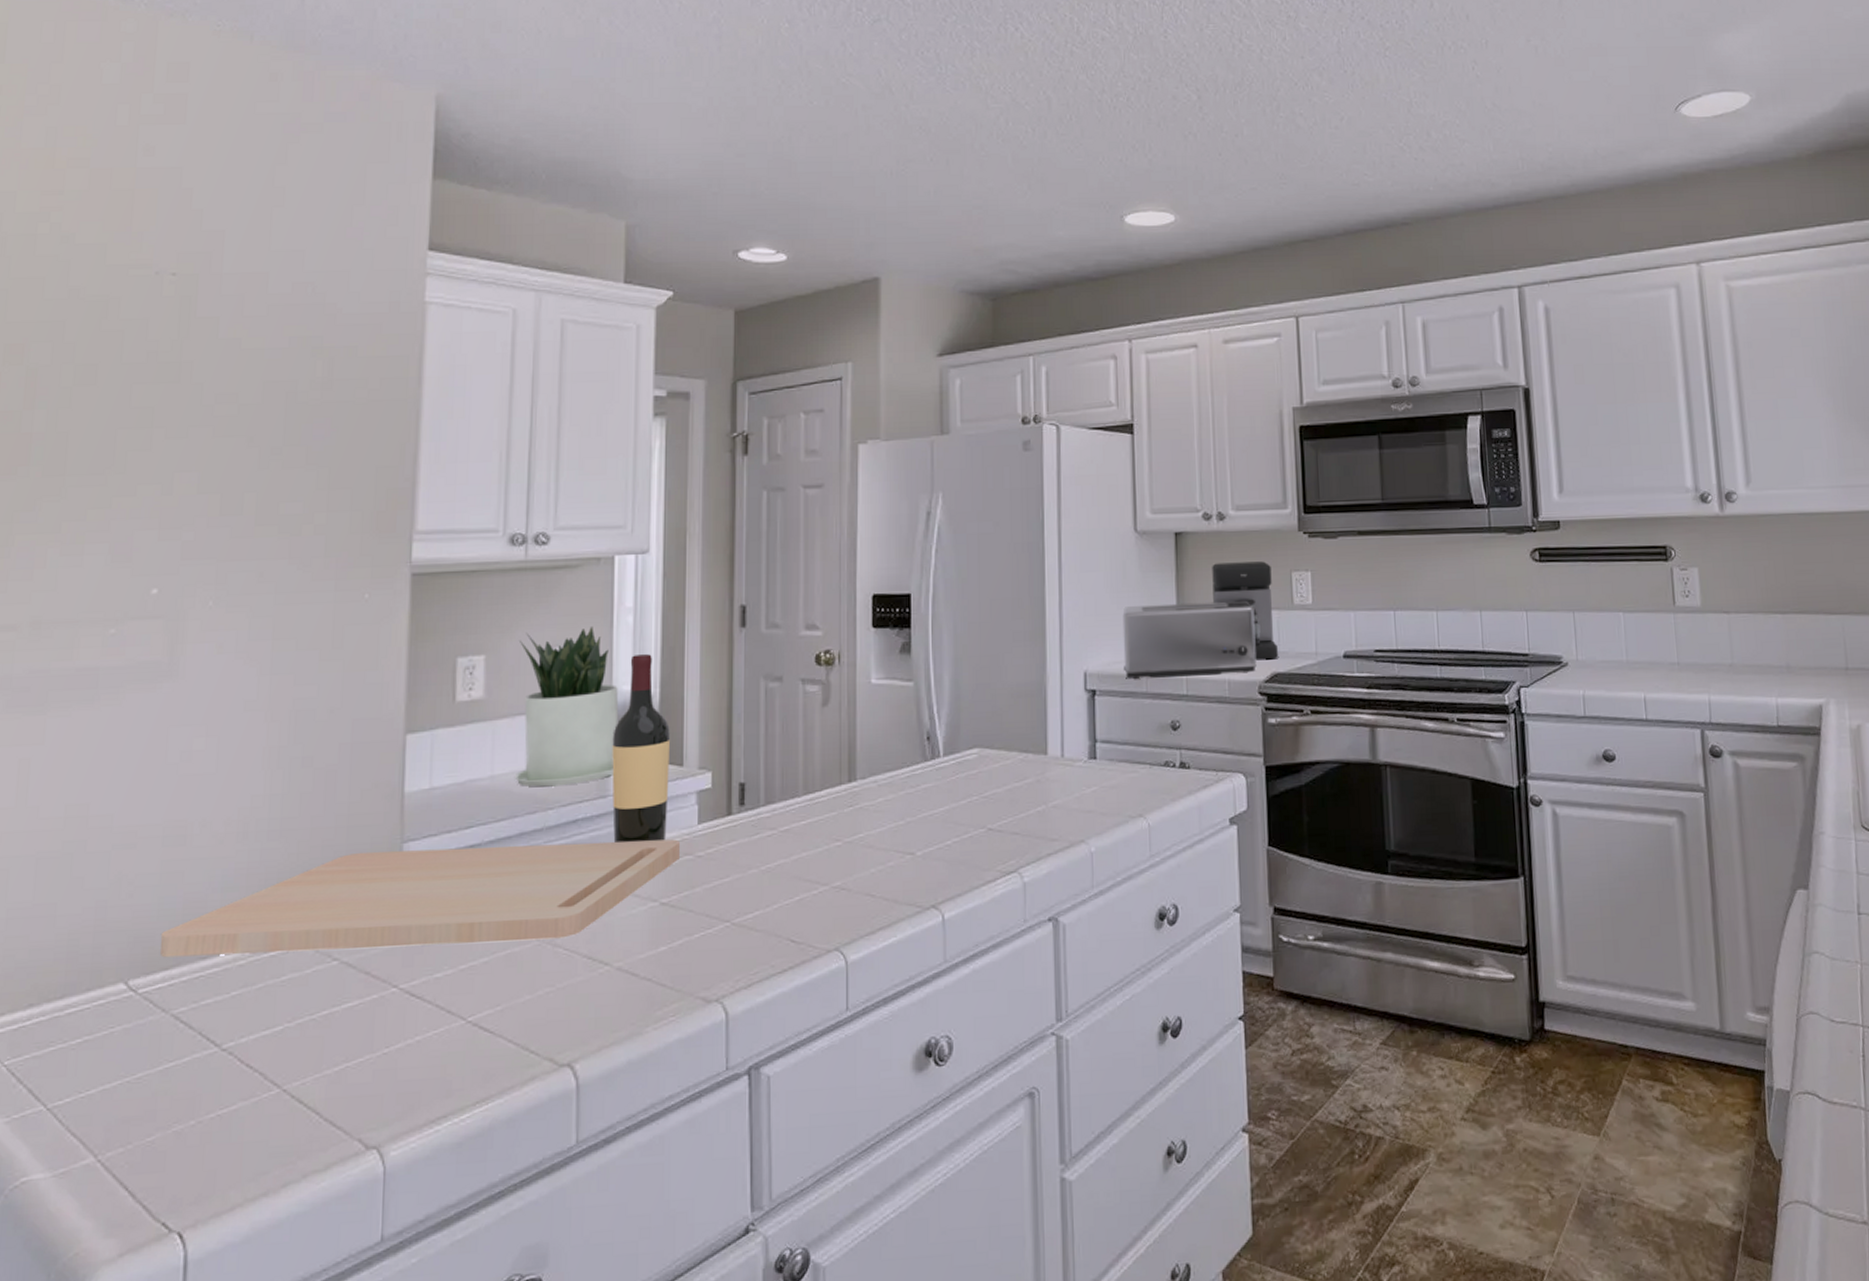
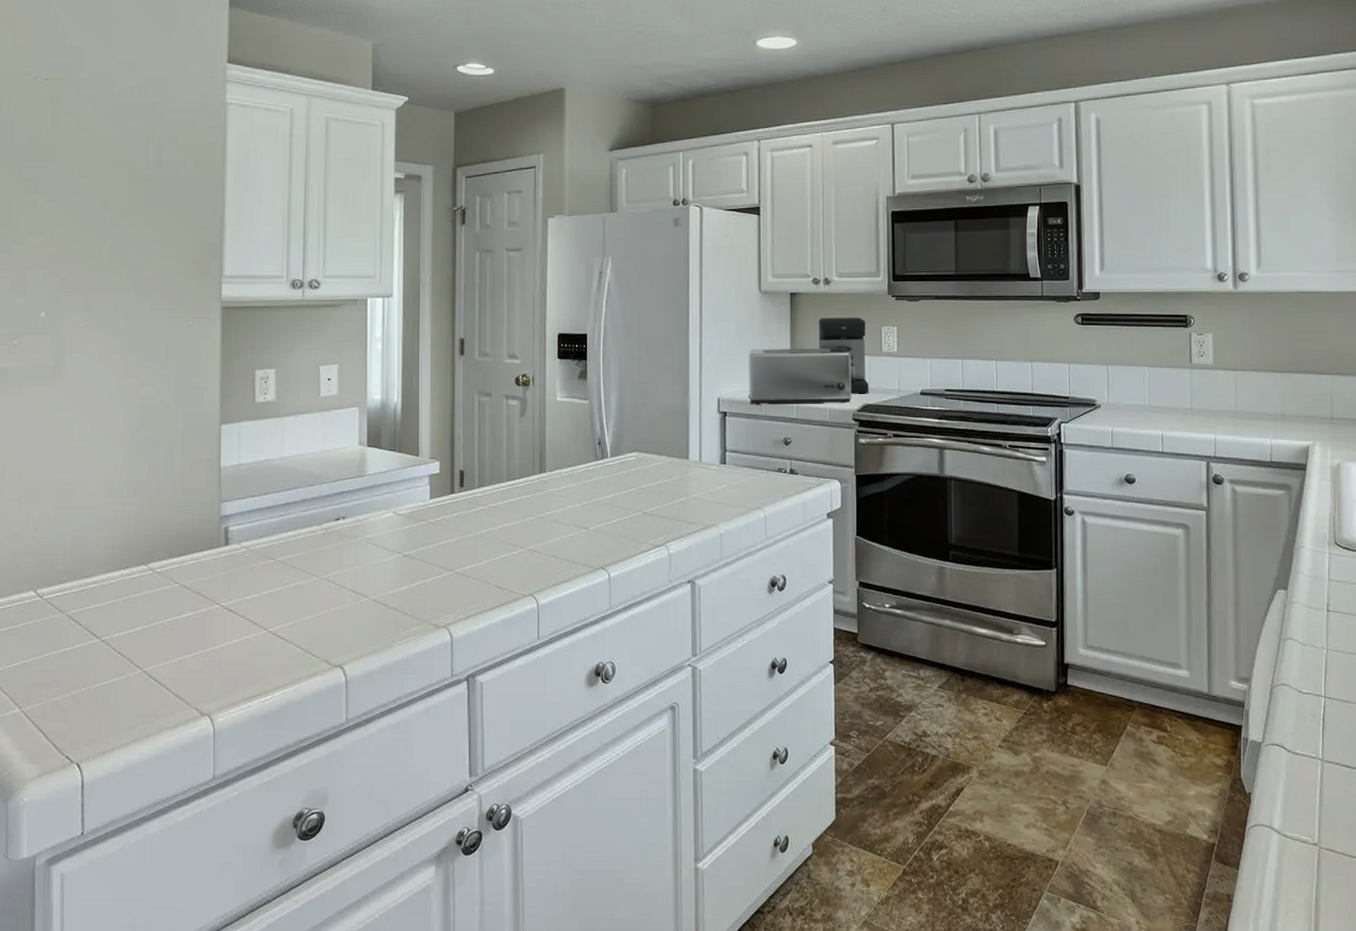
cutting board: present [159,839,680,958] -> none [56,508,417,577]
planter: present [514,625,619,787] -> none [298,350,372,467]
wine bottle: present [612,654,671,843] -> none [367,373,410,510]

